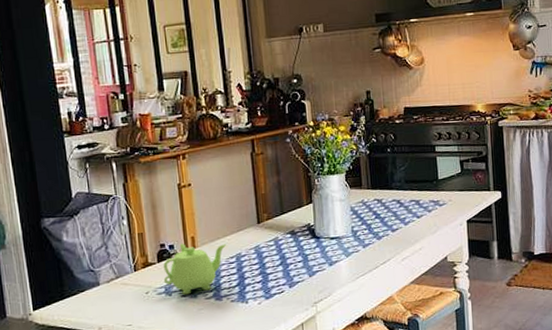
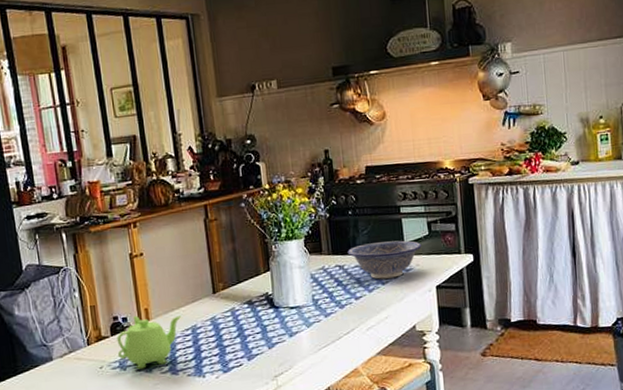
decorative bowl: none [385,177,454,213] -> present [347,240,422,279]

